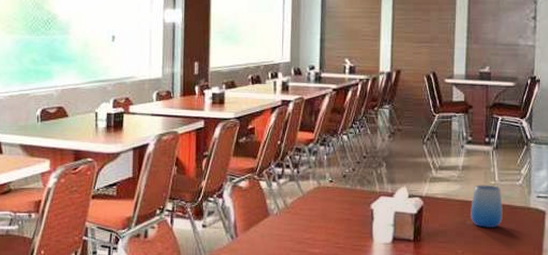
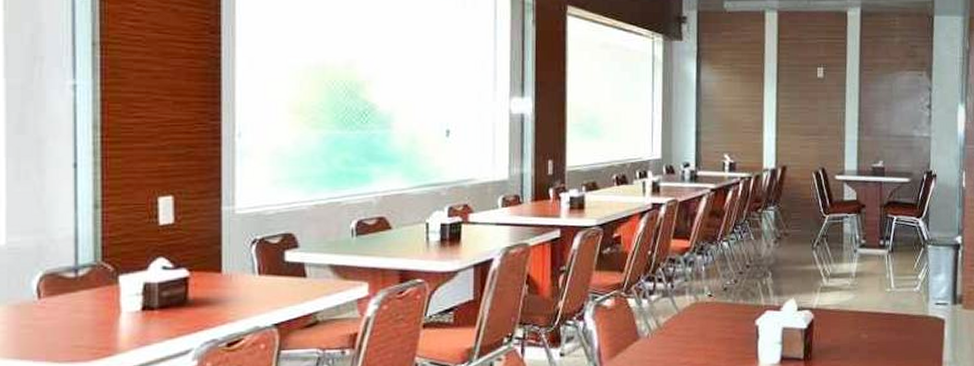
cup: present [471,185,503,228] -> none [865,292,900,341]

